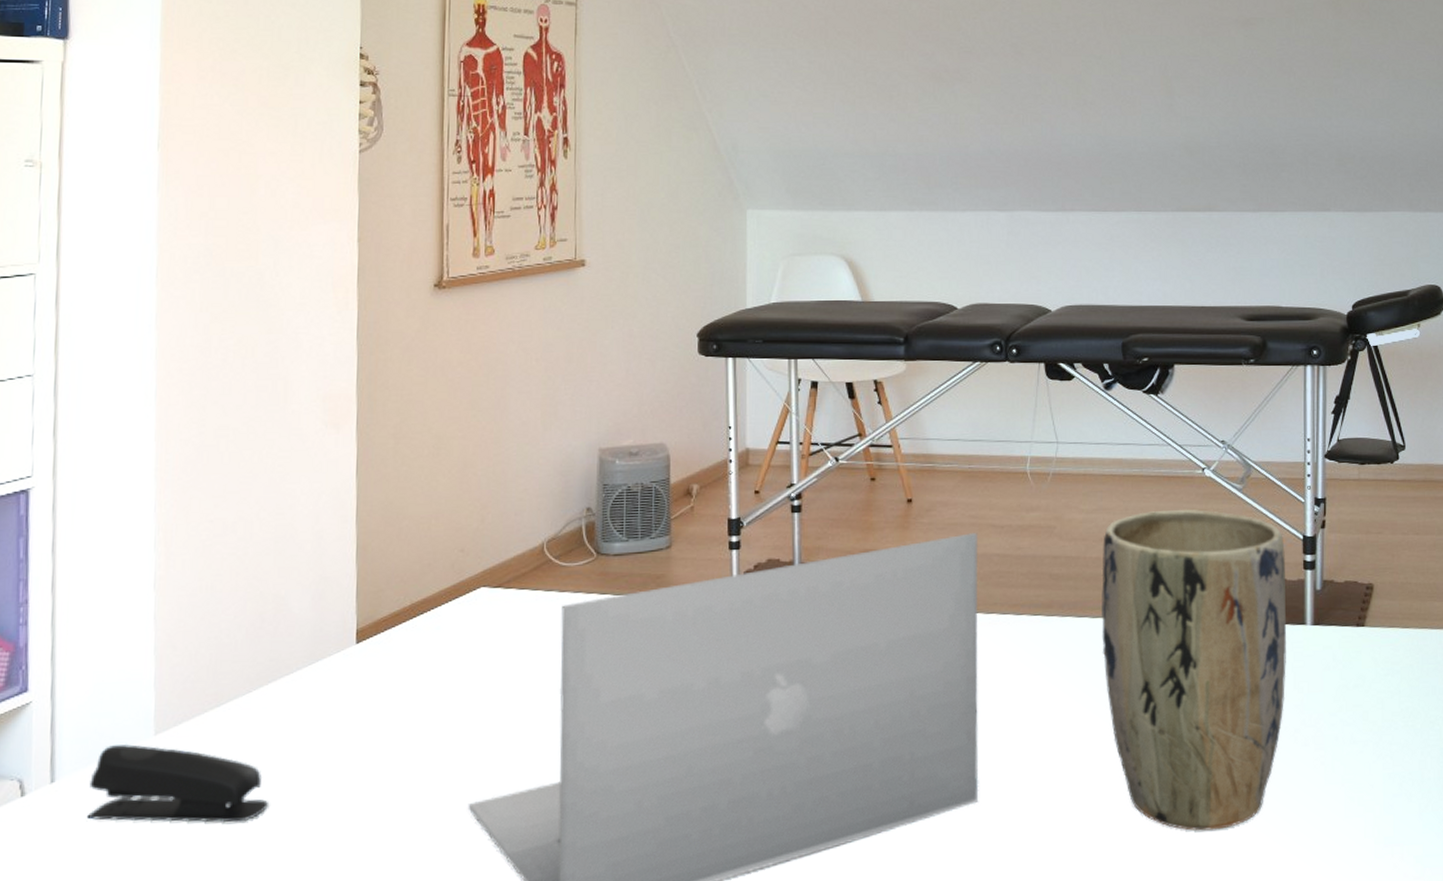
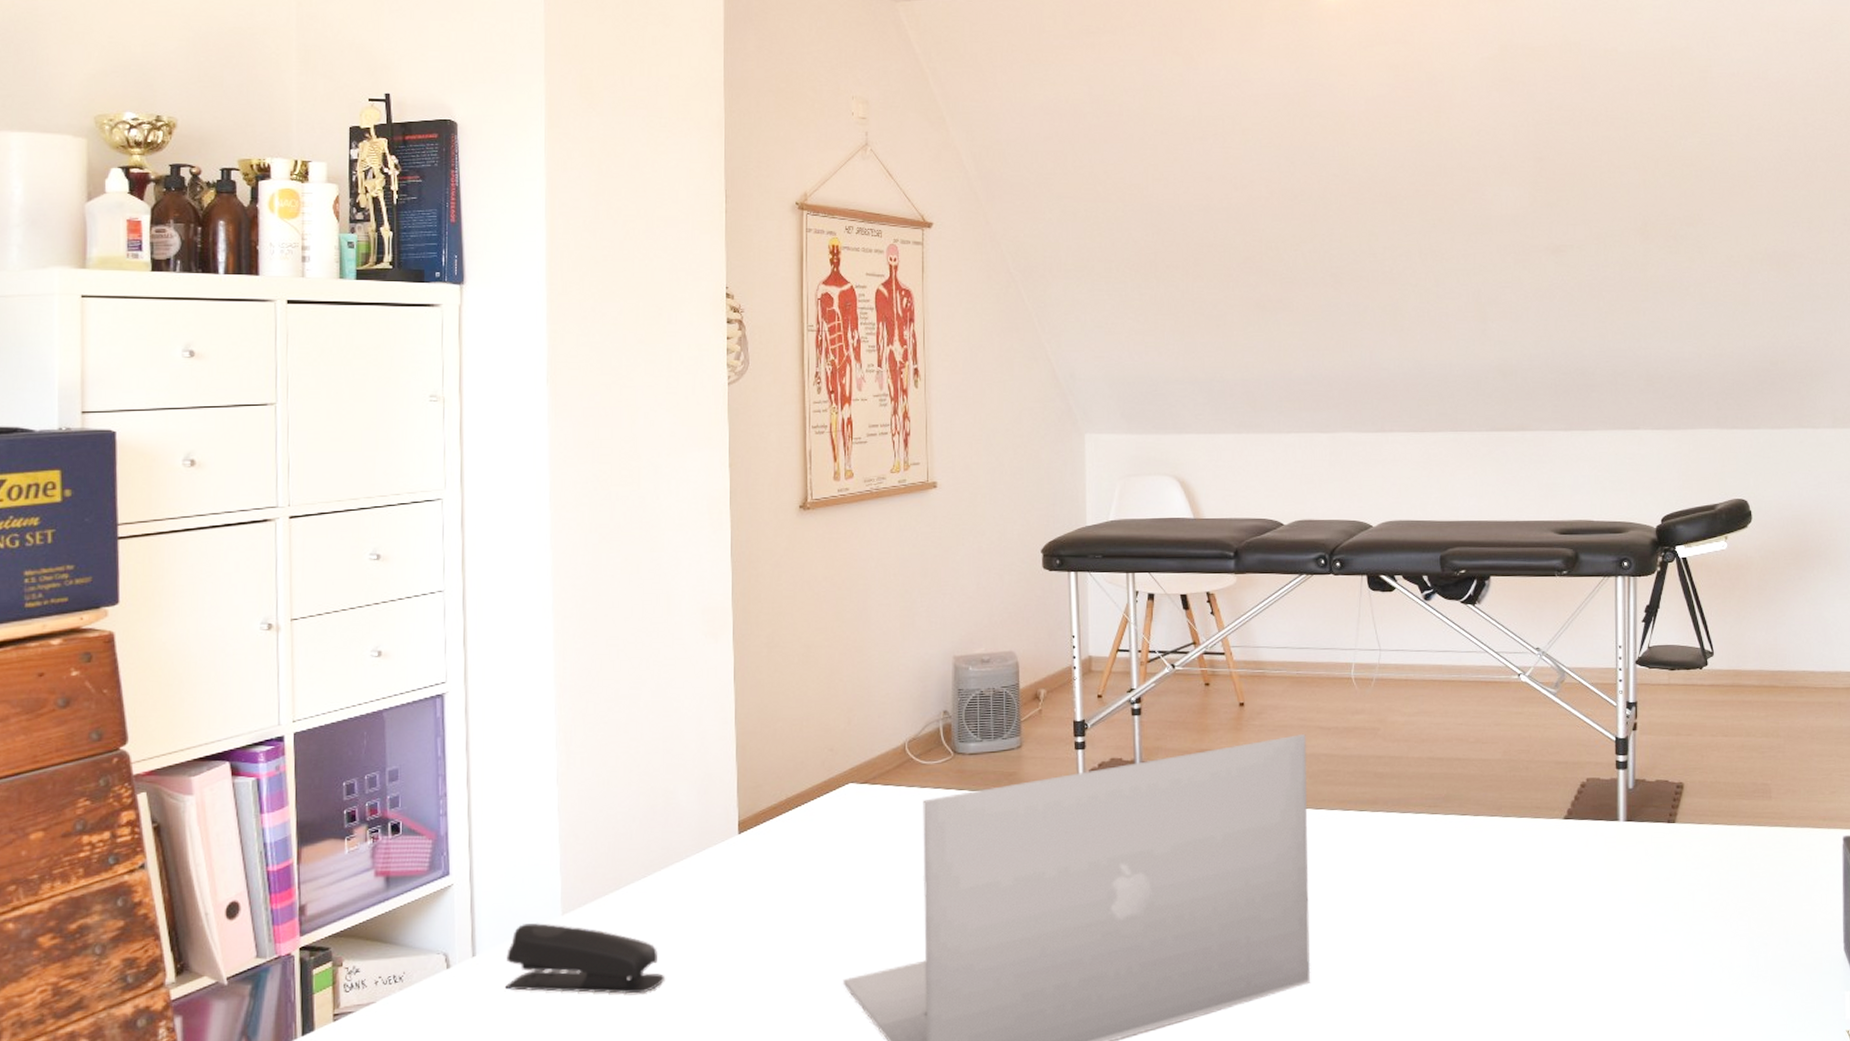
plant pot: present [1102,509,1287,831] -> none [1423,712,1601,1012]

